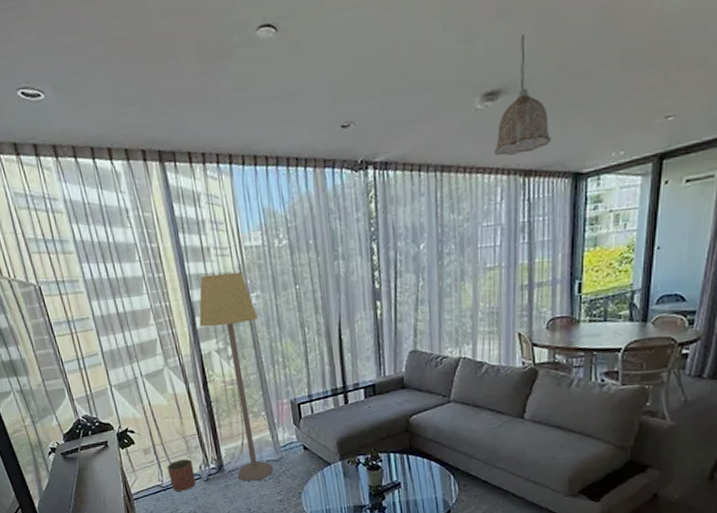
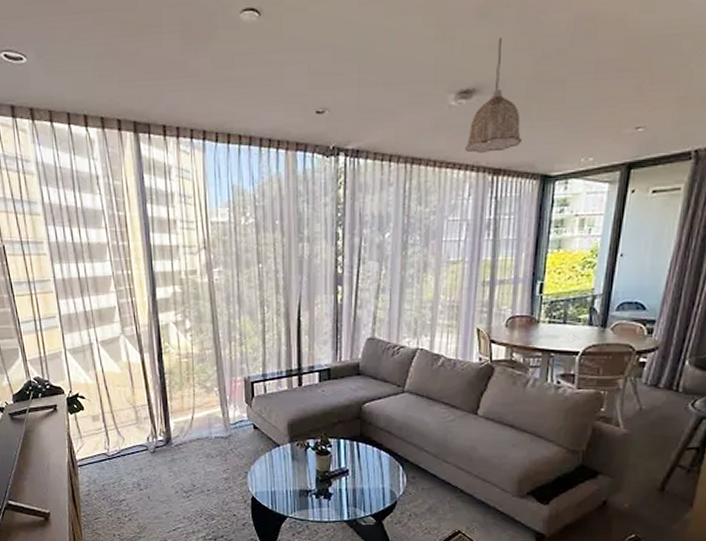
planter: present [167,459,196,492] -> none [114,429,142,462]
lamp: present [199,271,273,481] -> none [159,246,221,457]

